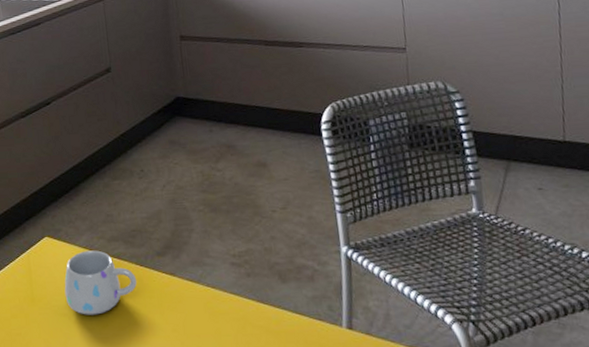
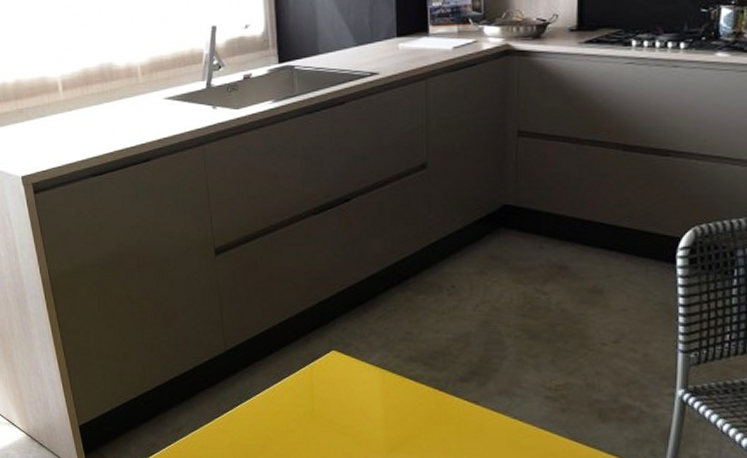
mug: present [64,250,137,315] -> none [350,369,434,438]

